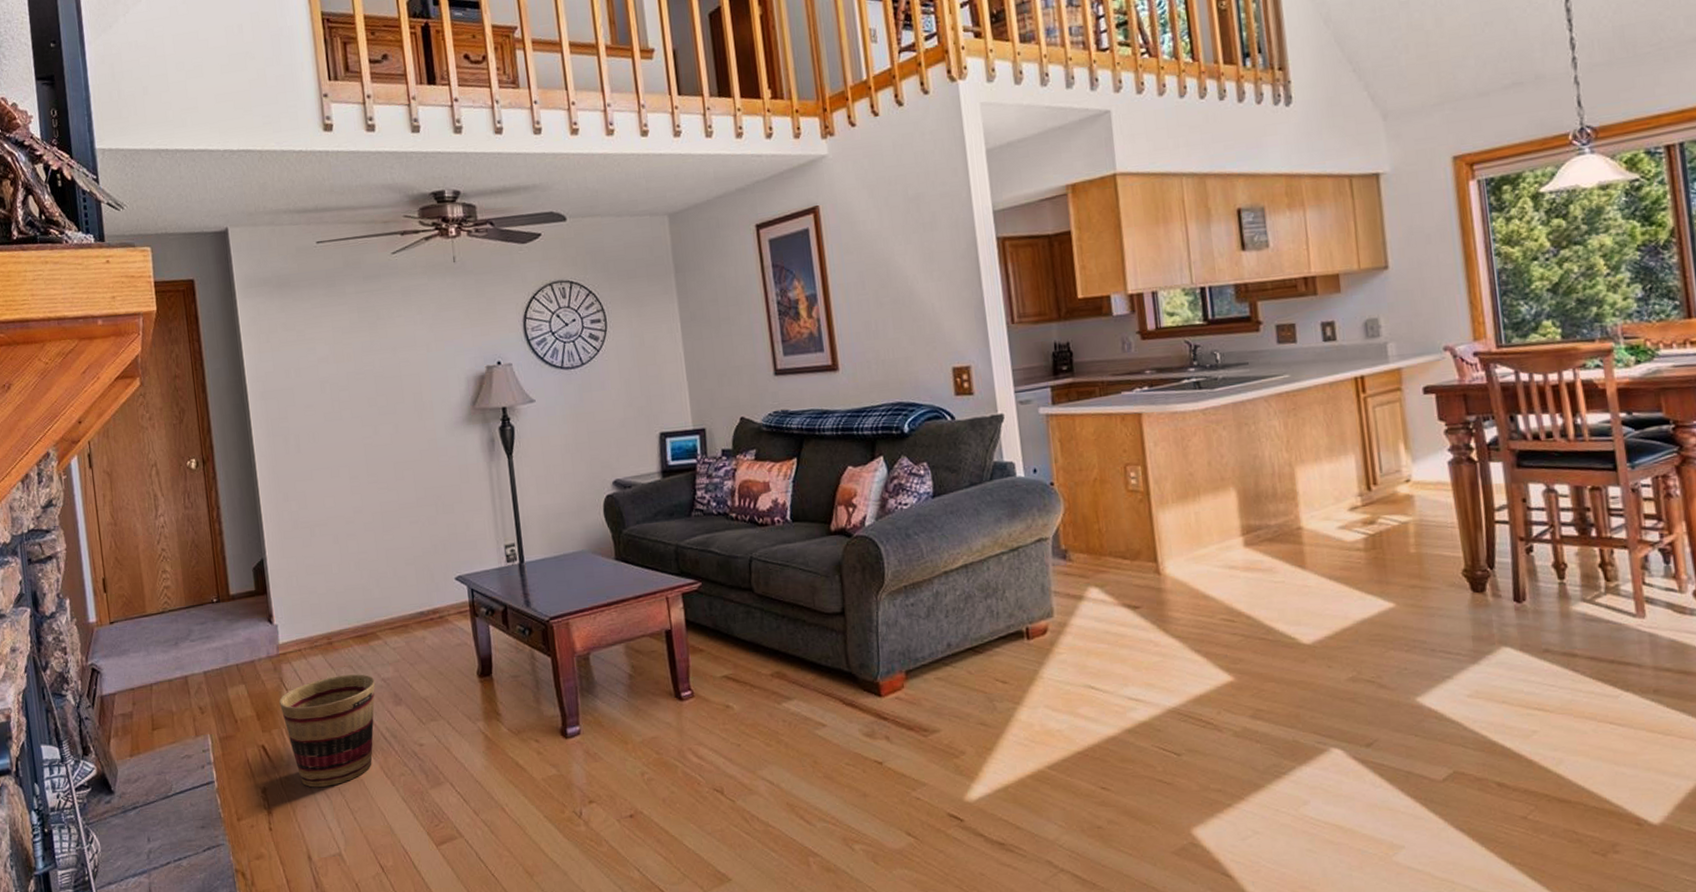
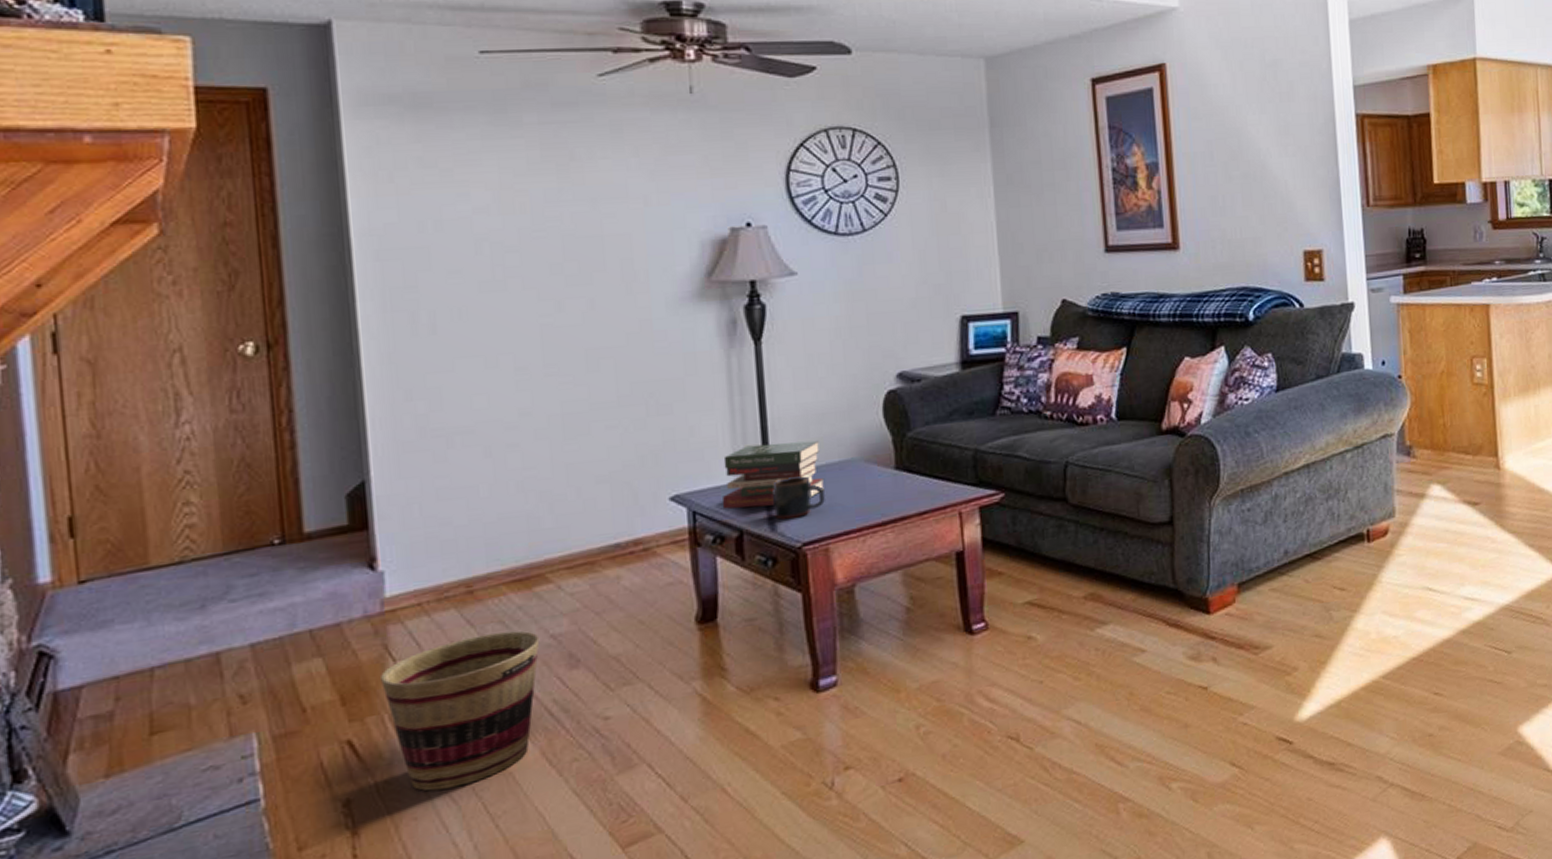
books: none [490,535,563,588] -> present [722,440,825,509]
mug: none [526,564,565,598] -> present [772,476,826,519]

